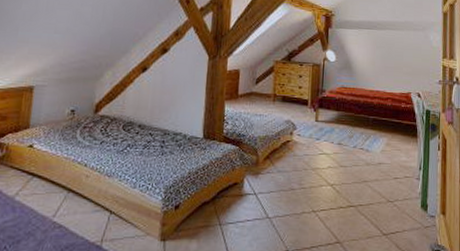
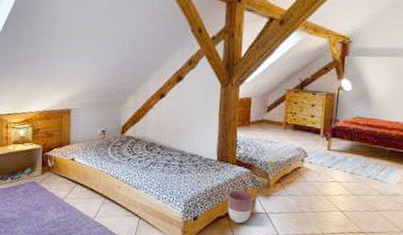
planter: none [213,170,241,209] -> present [227,190,253,224]

